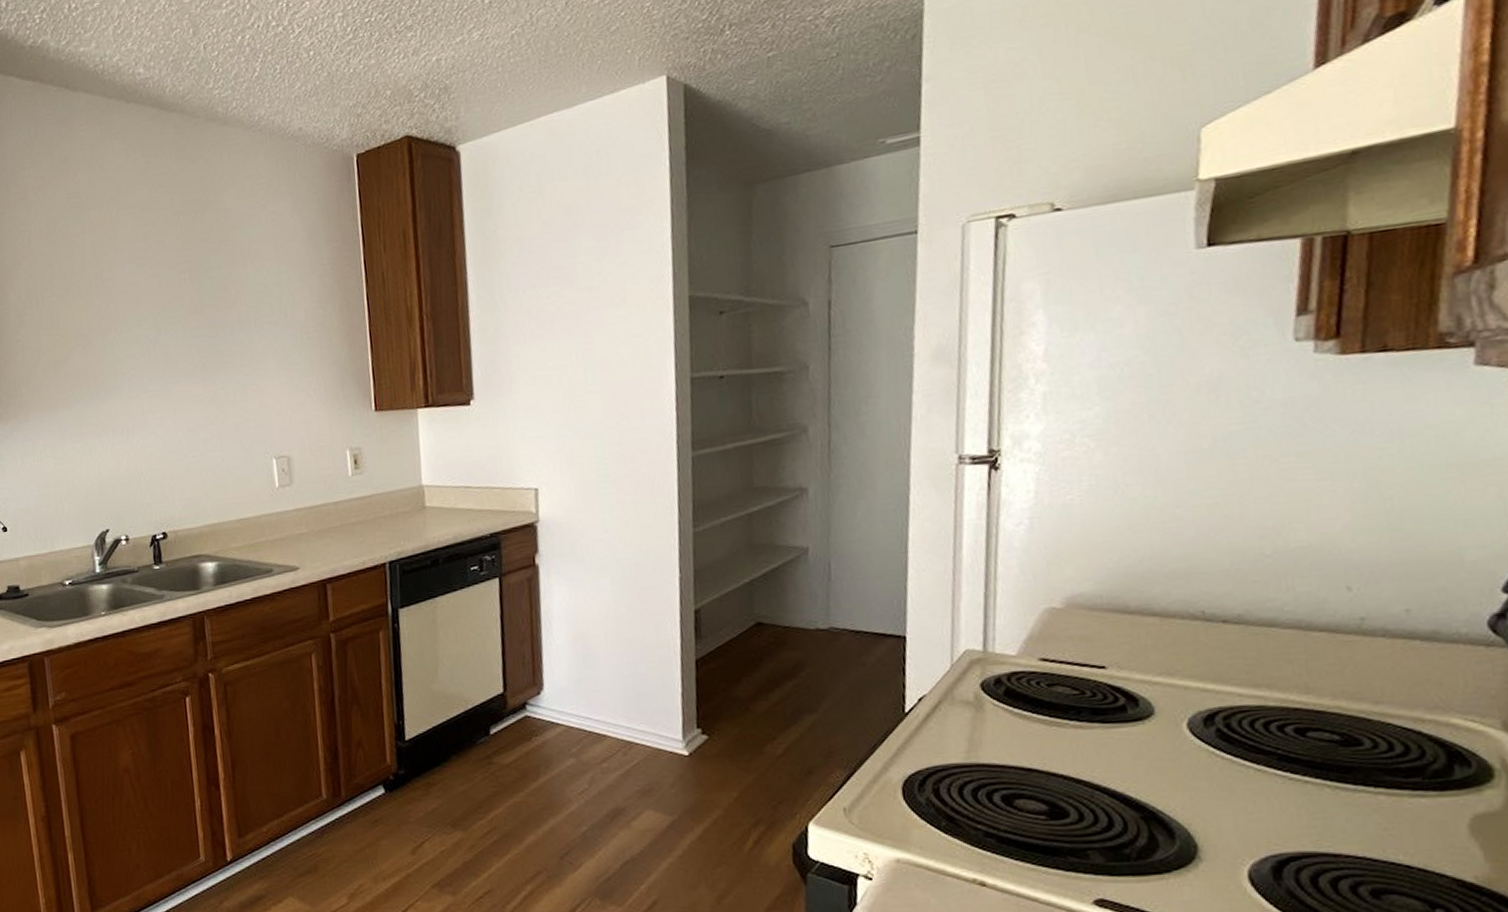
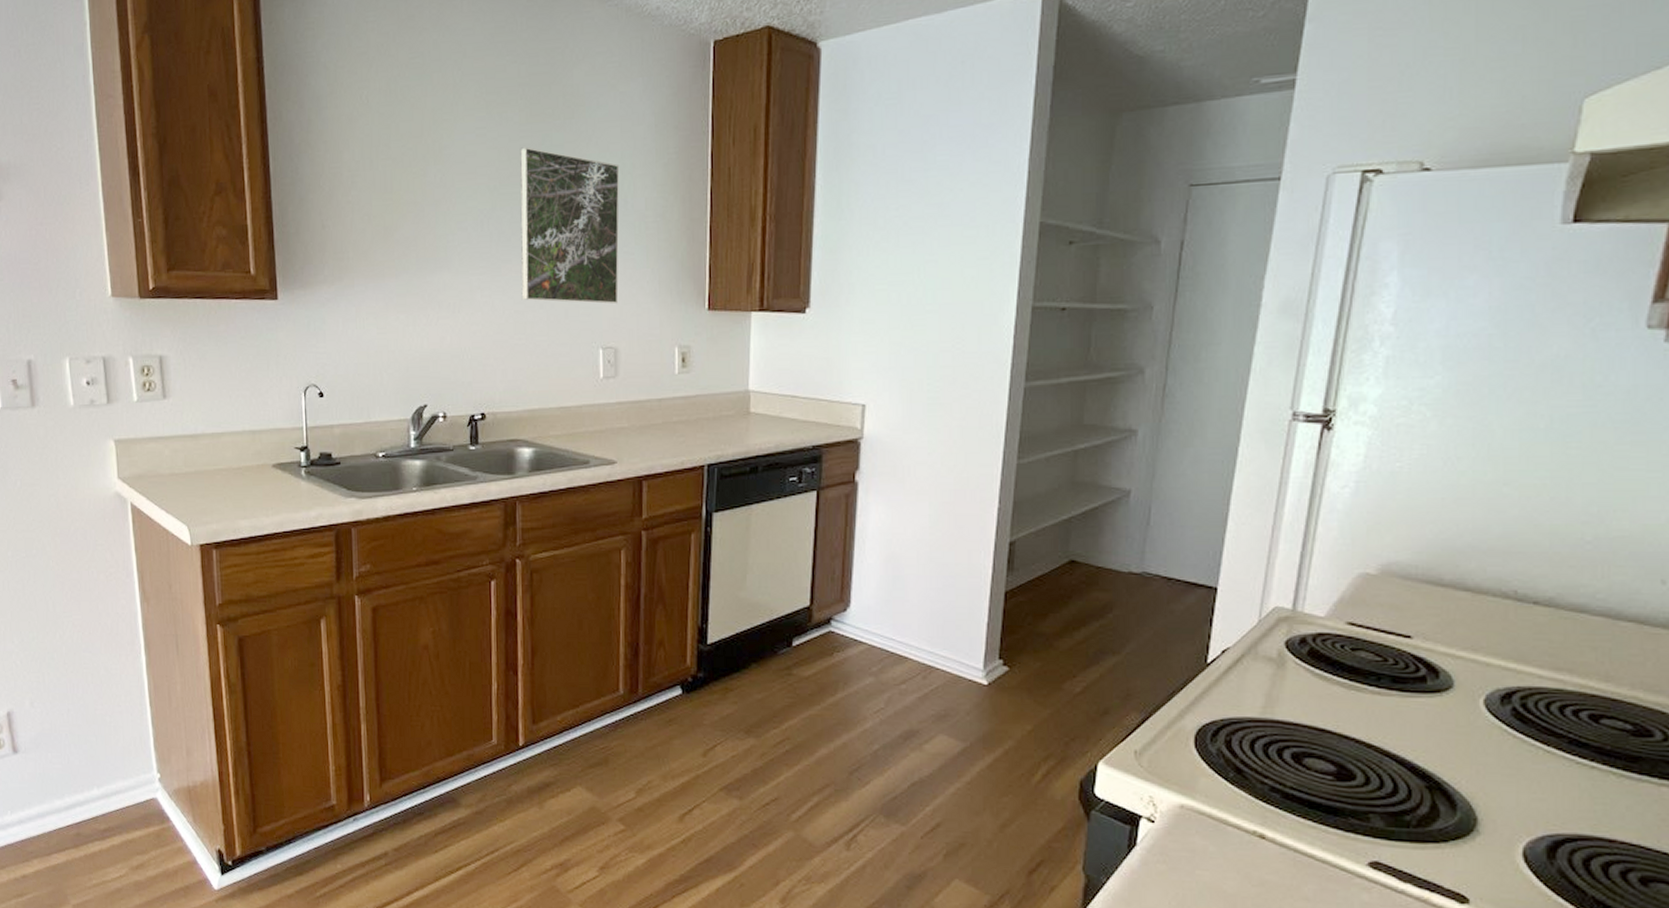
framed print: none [179,272,287,419] -> present [520,147,620,304]

